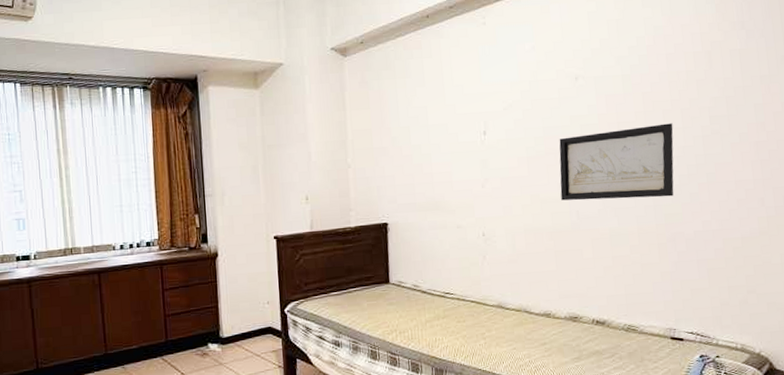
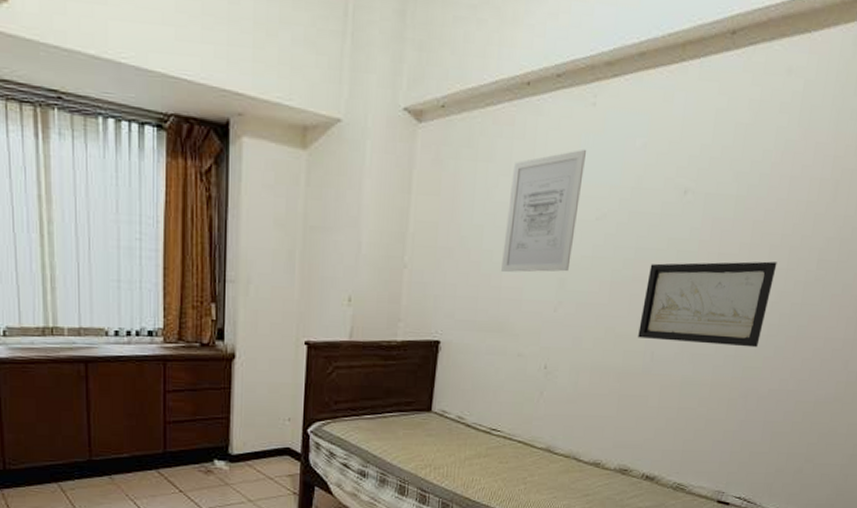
wall art: none [426,57,489,162] -> present [501,149,586,273]

